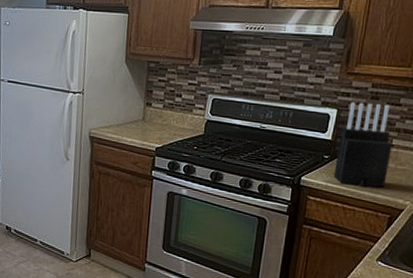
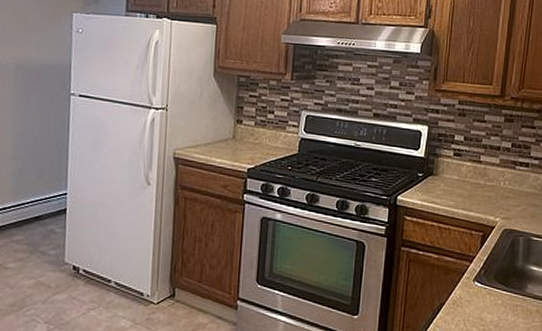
knife block: present [333,102,393,188] -> none [428,118,481,205]

